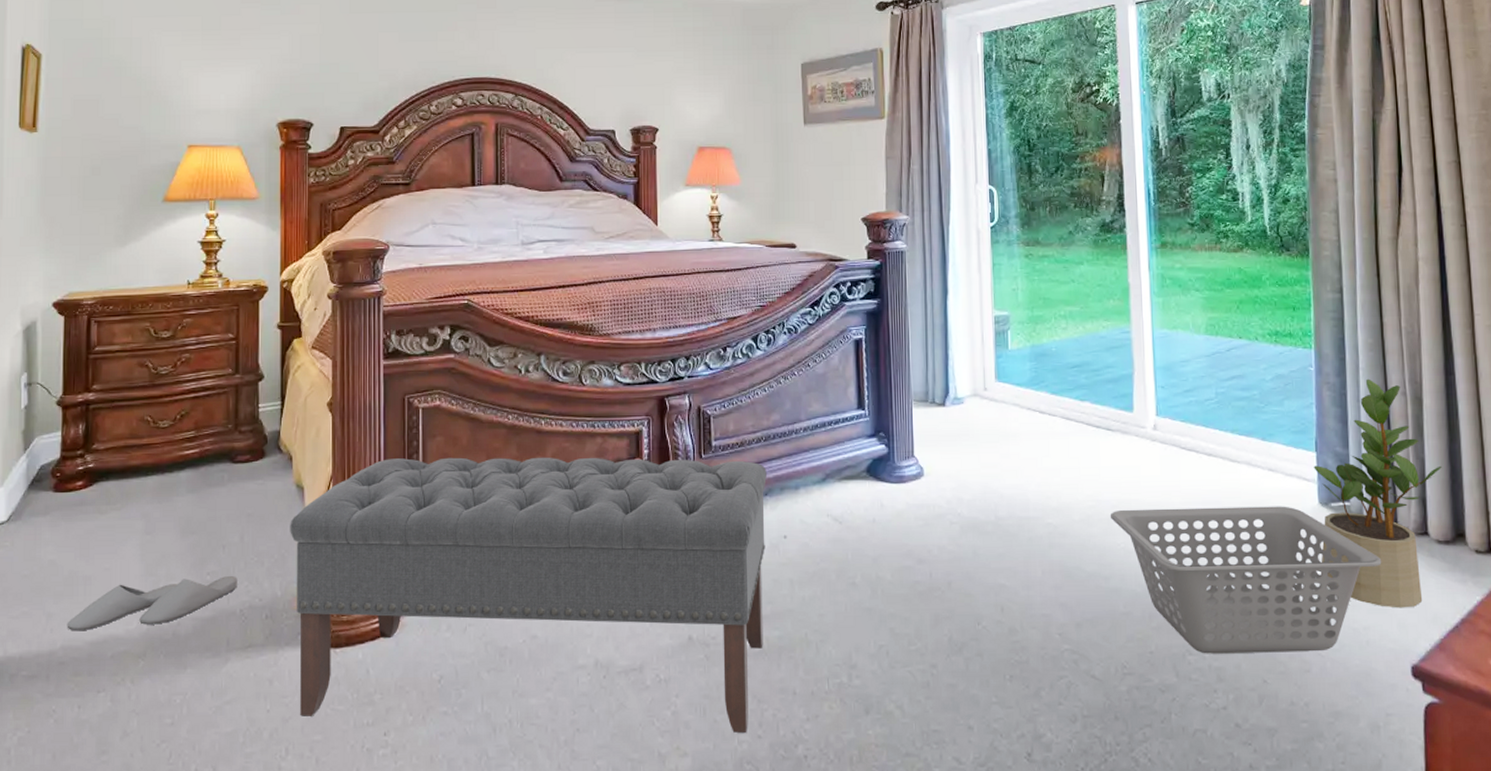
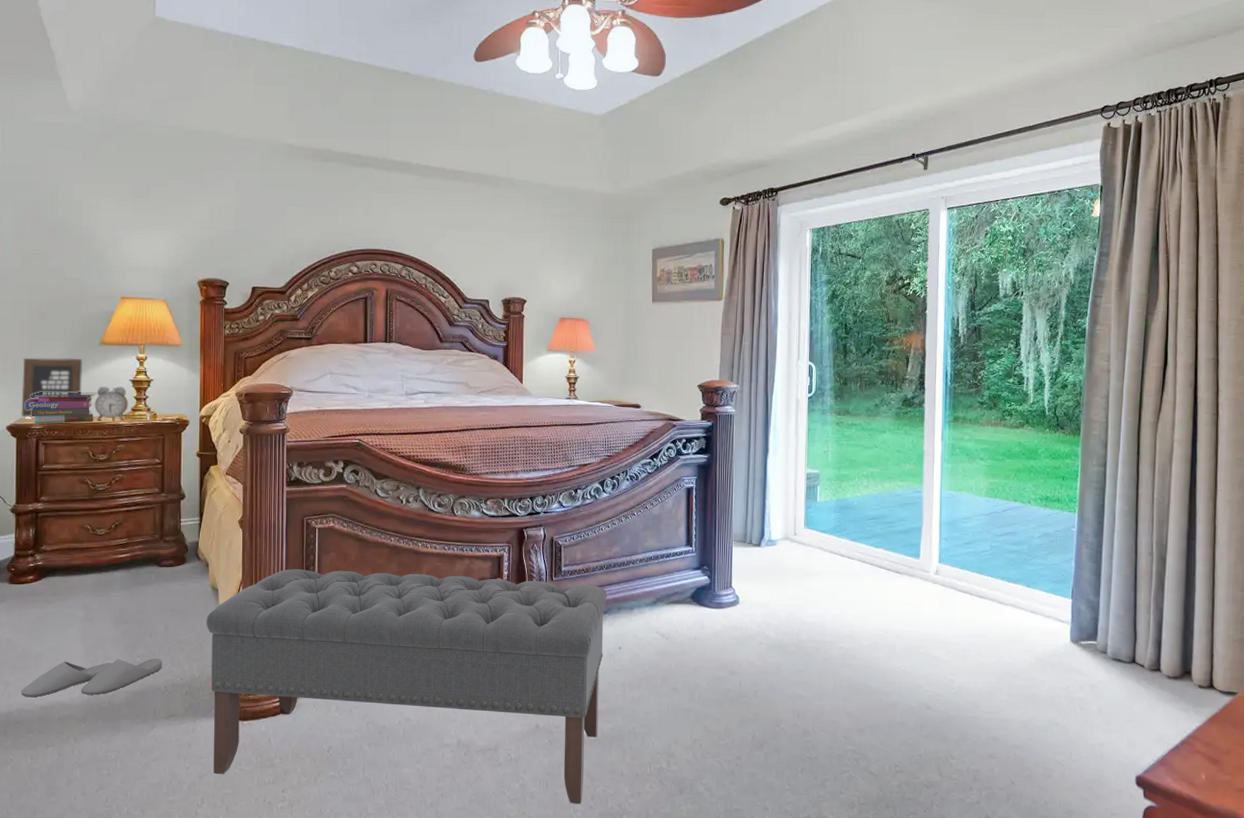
picture frame: none [70,218,143,292] -> present [21,358,83,418]
books: none [74,258,160,299] -> present [24,391,98,425]
alarm clock: none [156,250,196,293] -> present [94,386,128,422]
laundry basket: present [1110,506,1382,654] -> none [893,638,1119,761]
potted plant: present [1313,378,1442,608] -> none [1066,540,1177,730]

